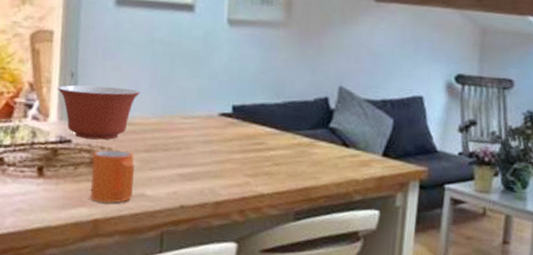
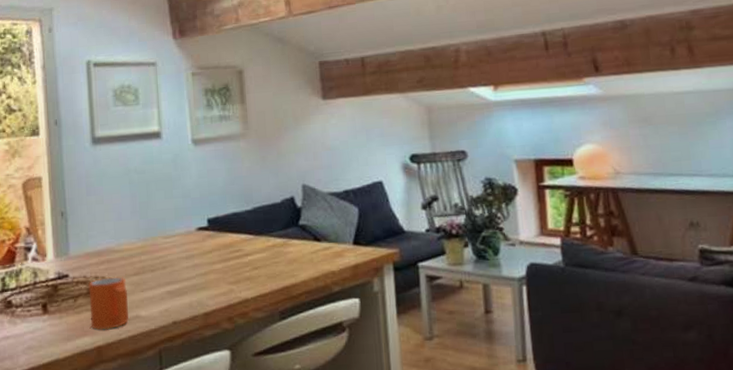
mixing bowl: present [57,85,140,140] -> none [50,218,123,271]

